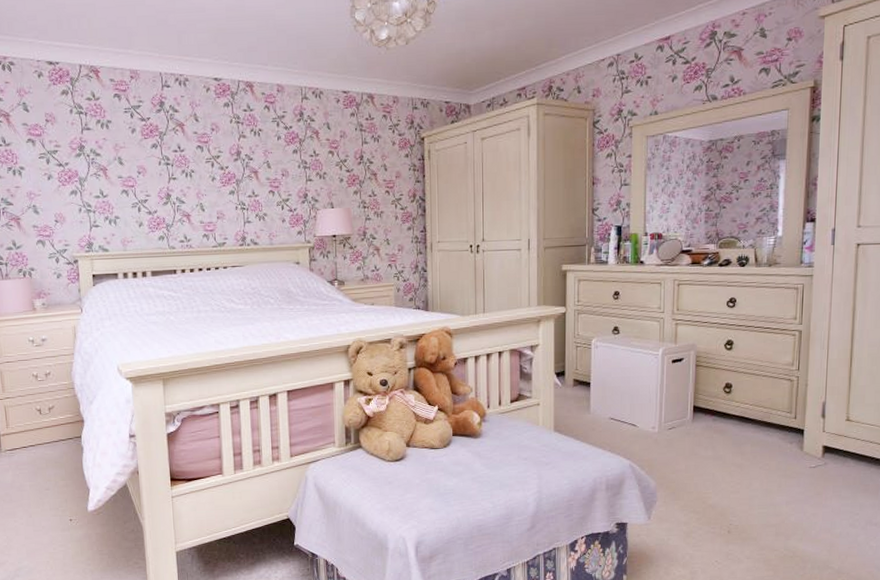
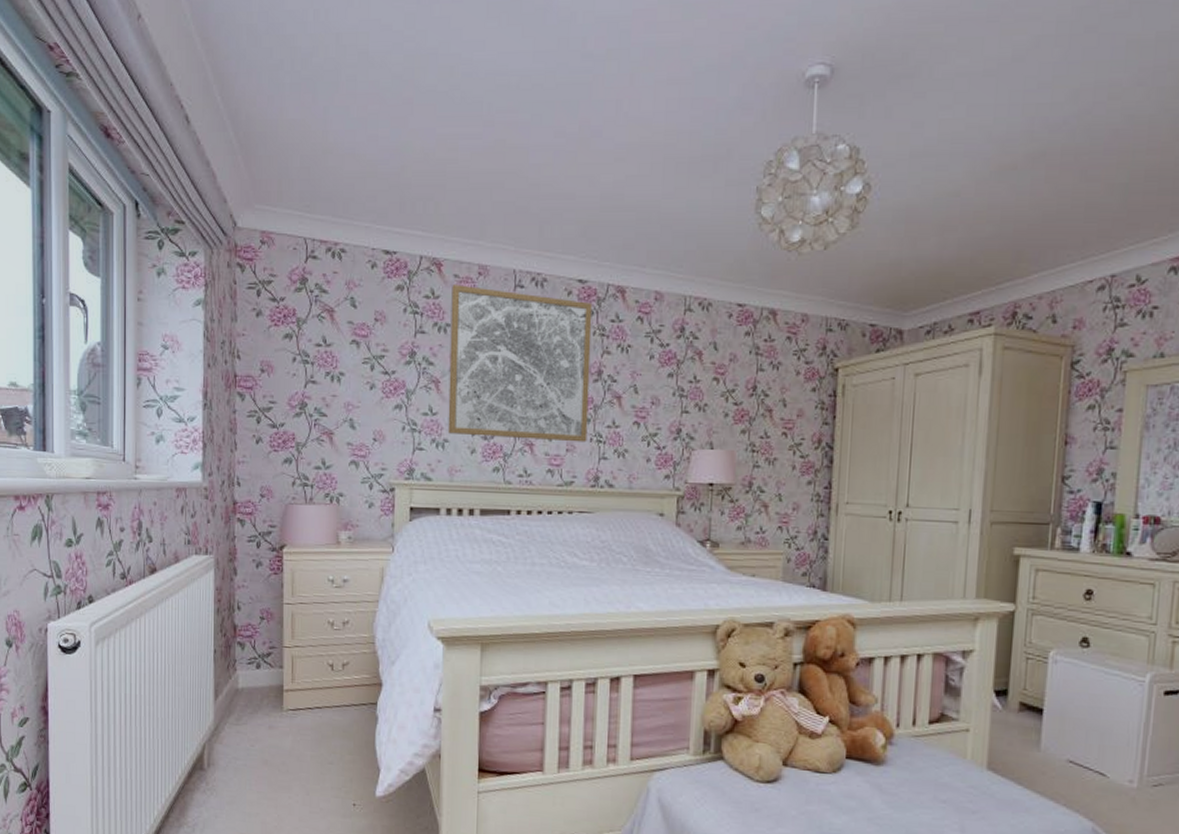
wall art: none [109,87,233,212] -> present [447,285,593,443]

